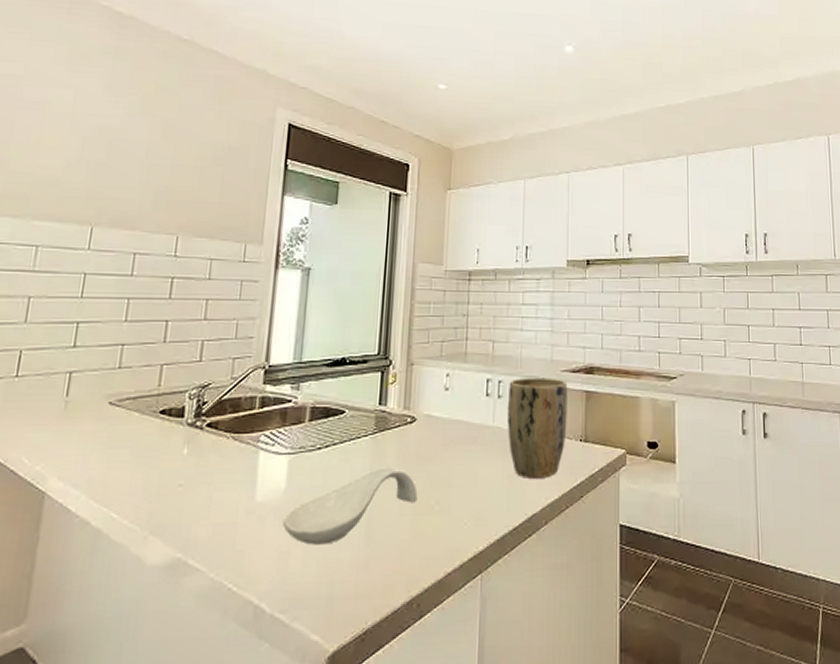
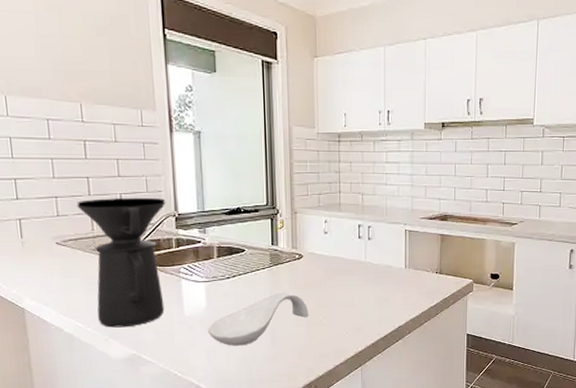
coffee maker: none [140,345,257,519] -> present [76,197,166,328]
plant pot: present [507,377,568,478] -> none [376,223,426,301]

